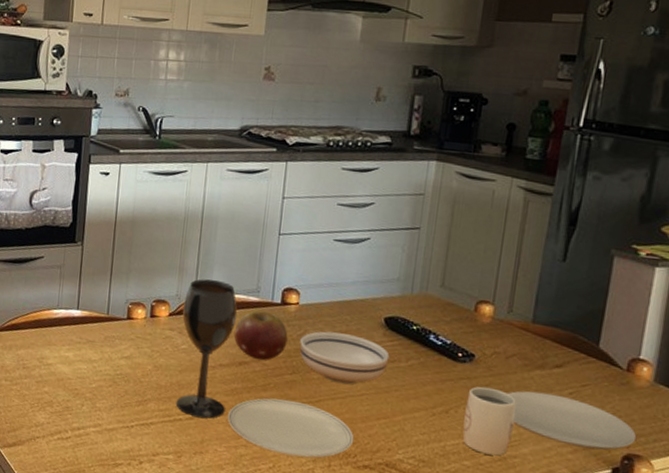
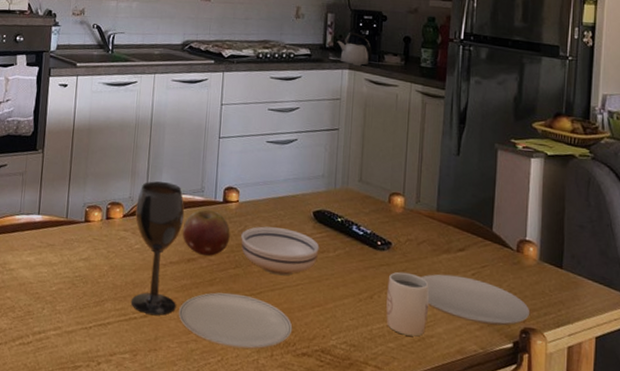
kettle: none [424,117,467,157] -> present [337,32,373,66]

